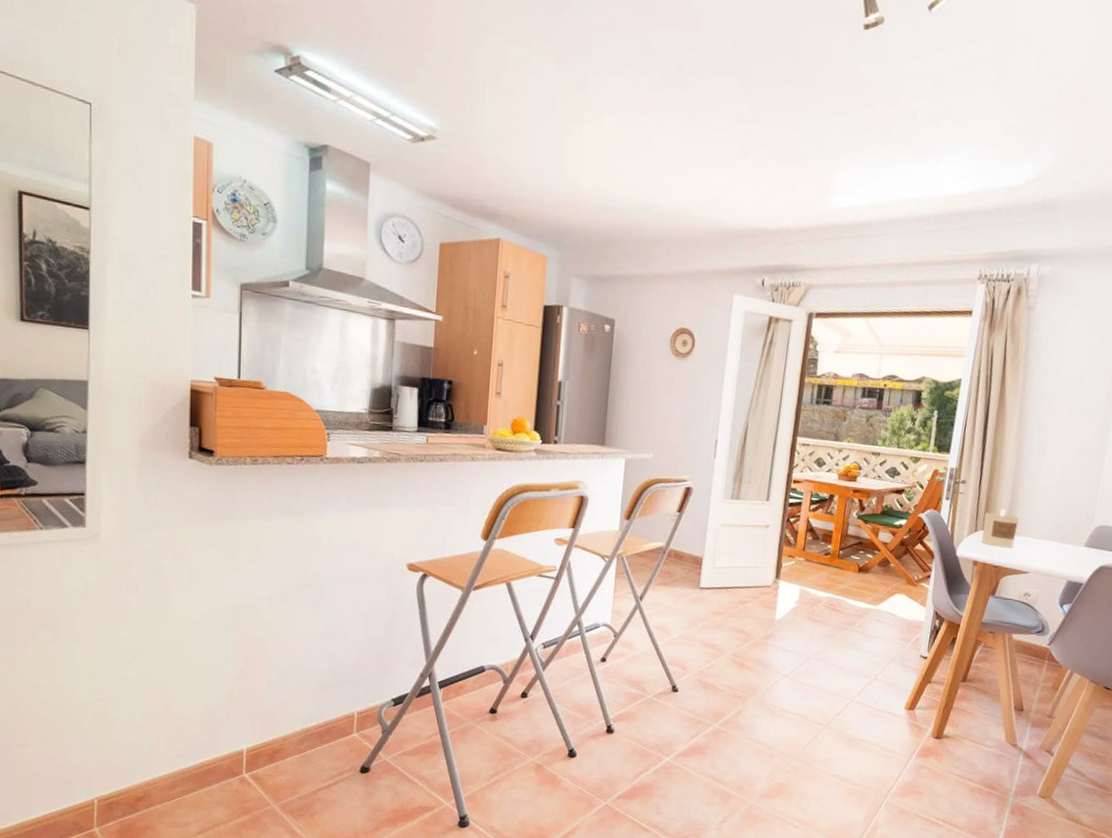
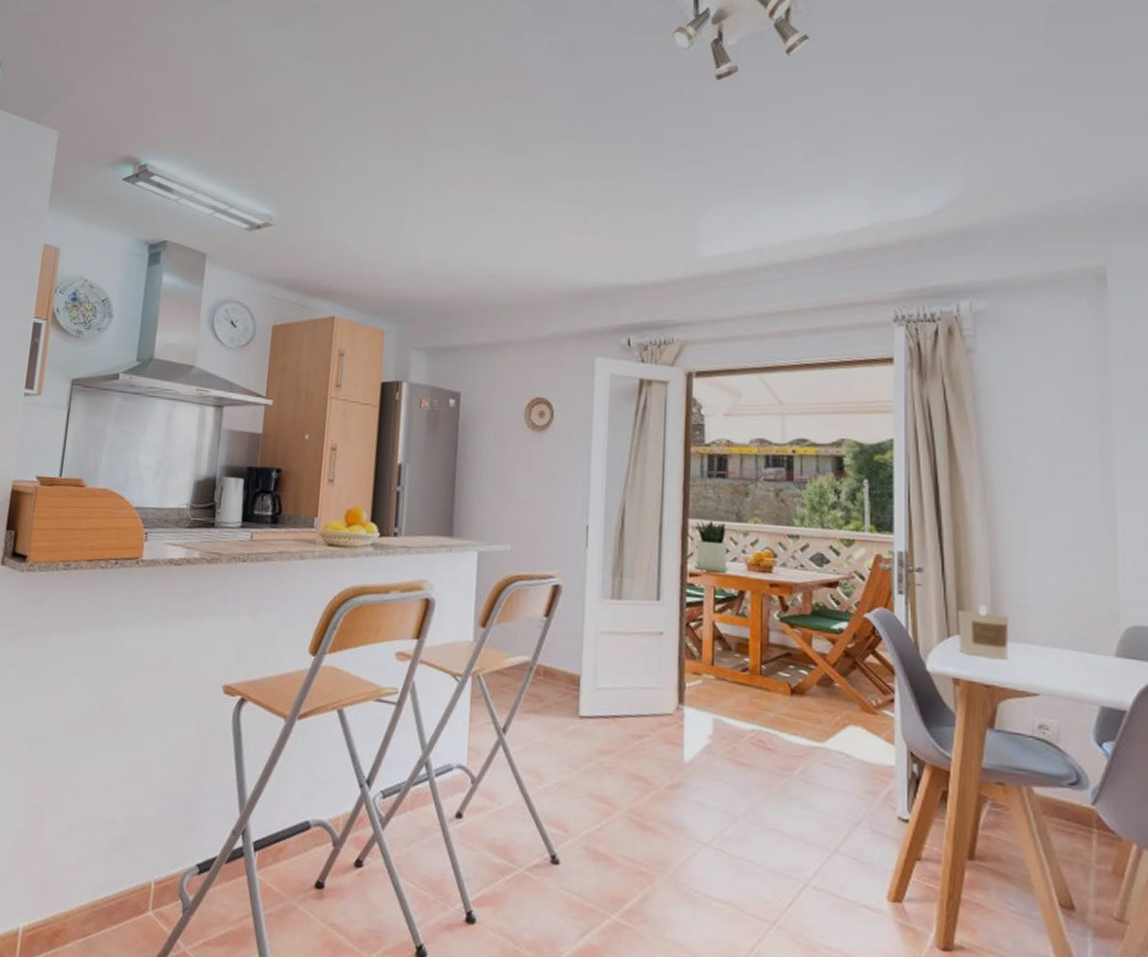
planter: none [798,439,826,481] -> present [694,520,730,573]

